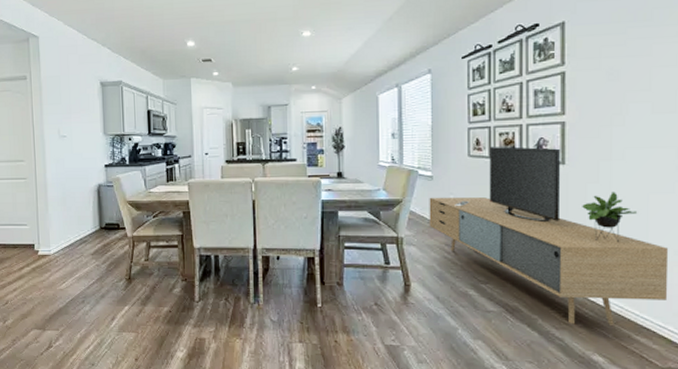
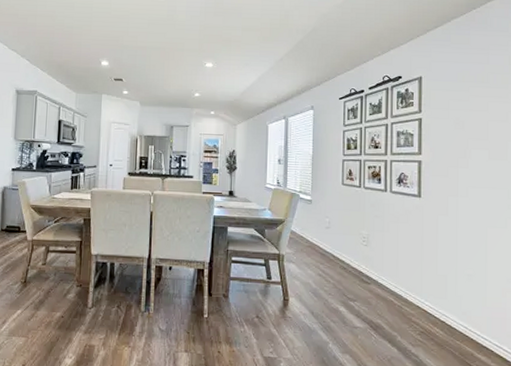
media console: present [429,146,669,325] -> none [307,177,503,344]

